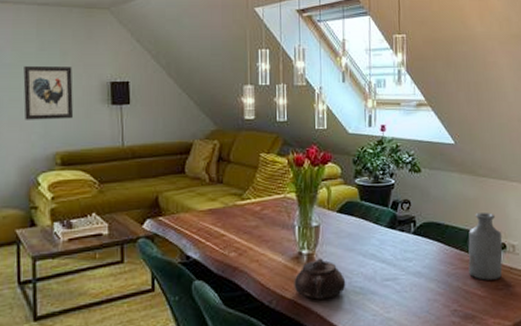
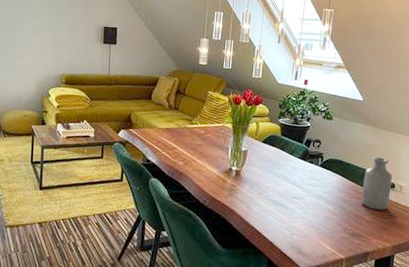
wall art: present [23,65,74,120] -> none [43,9,78,51]
teapot: present [294,258,346,300] -> none [223,174,263,205]

